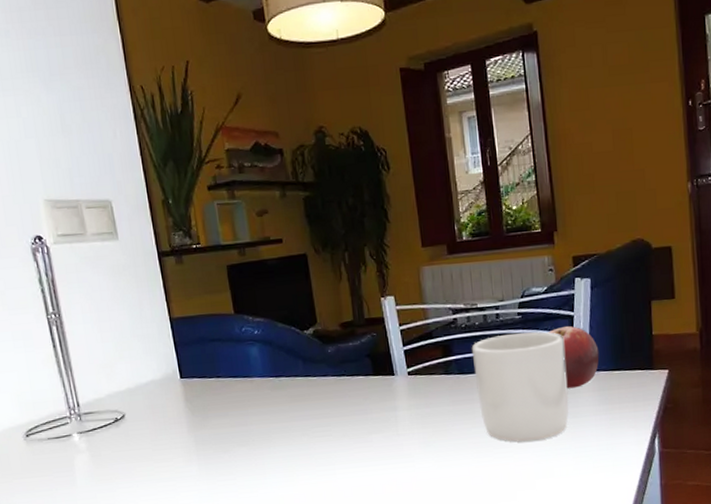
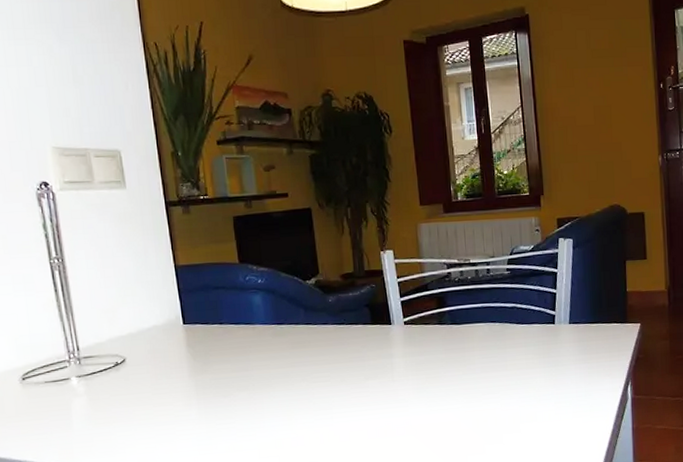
mug: present [471,331,569,442] -> none [463,286,551,388]
fruit: present [548,325,599,389] -> none [534,281,580,339]

